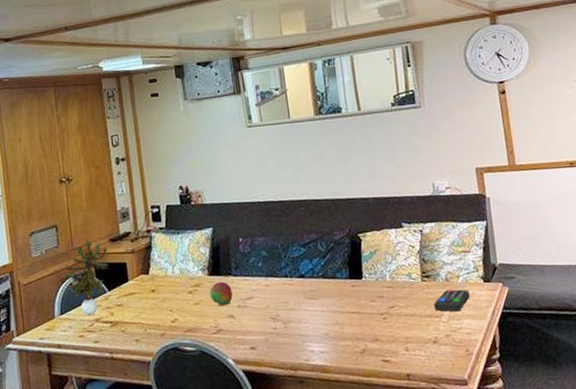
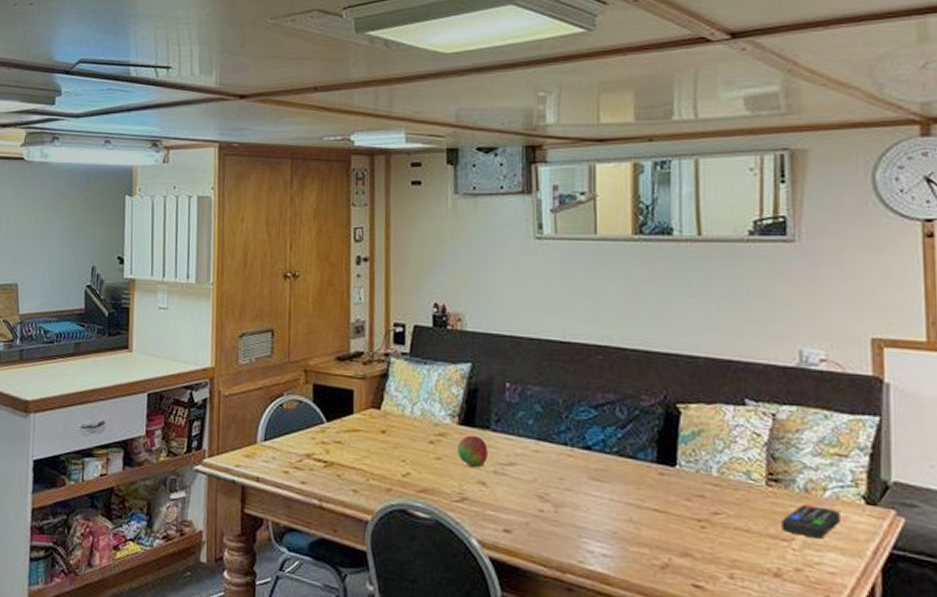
potted plant: present [62,238,109,316] -> none [272,351,333,448]

